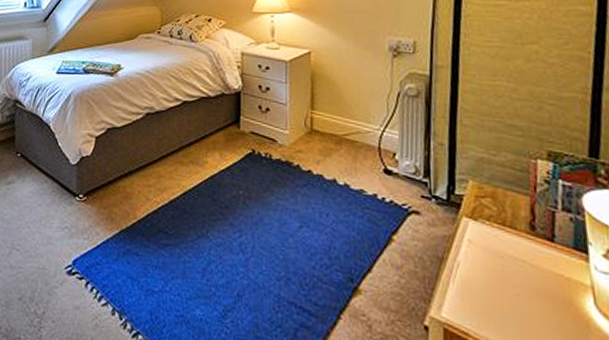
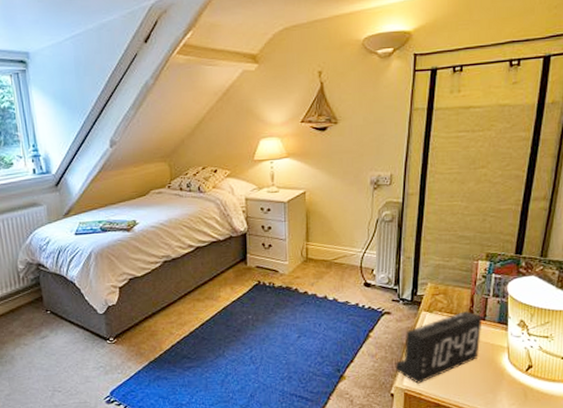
alarm clock: none [430,225,550,318] -> present [396,311,482,384]

